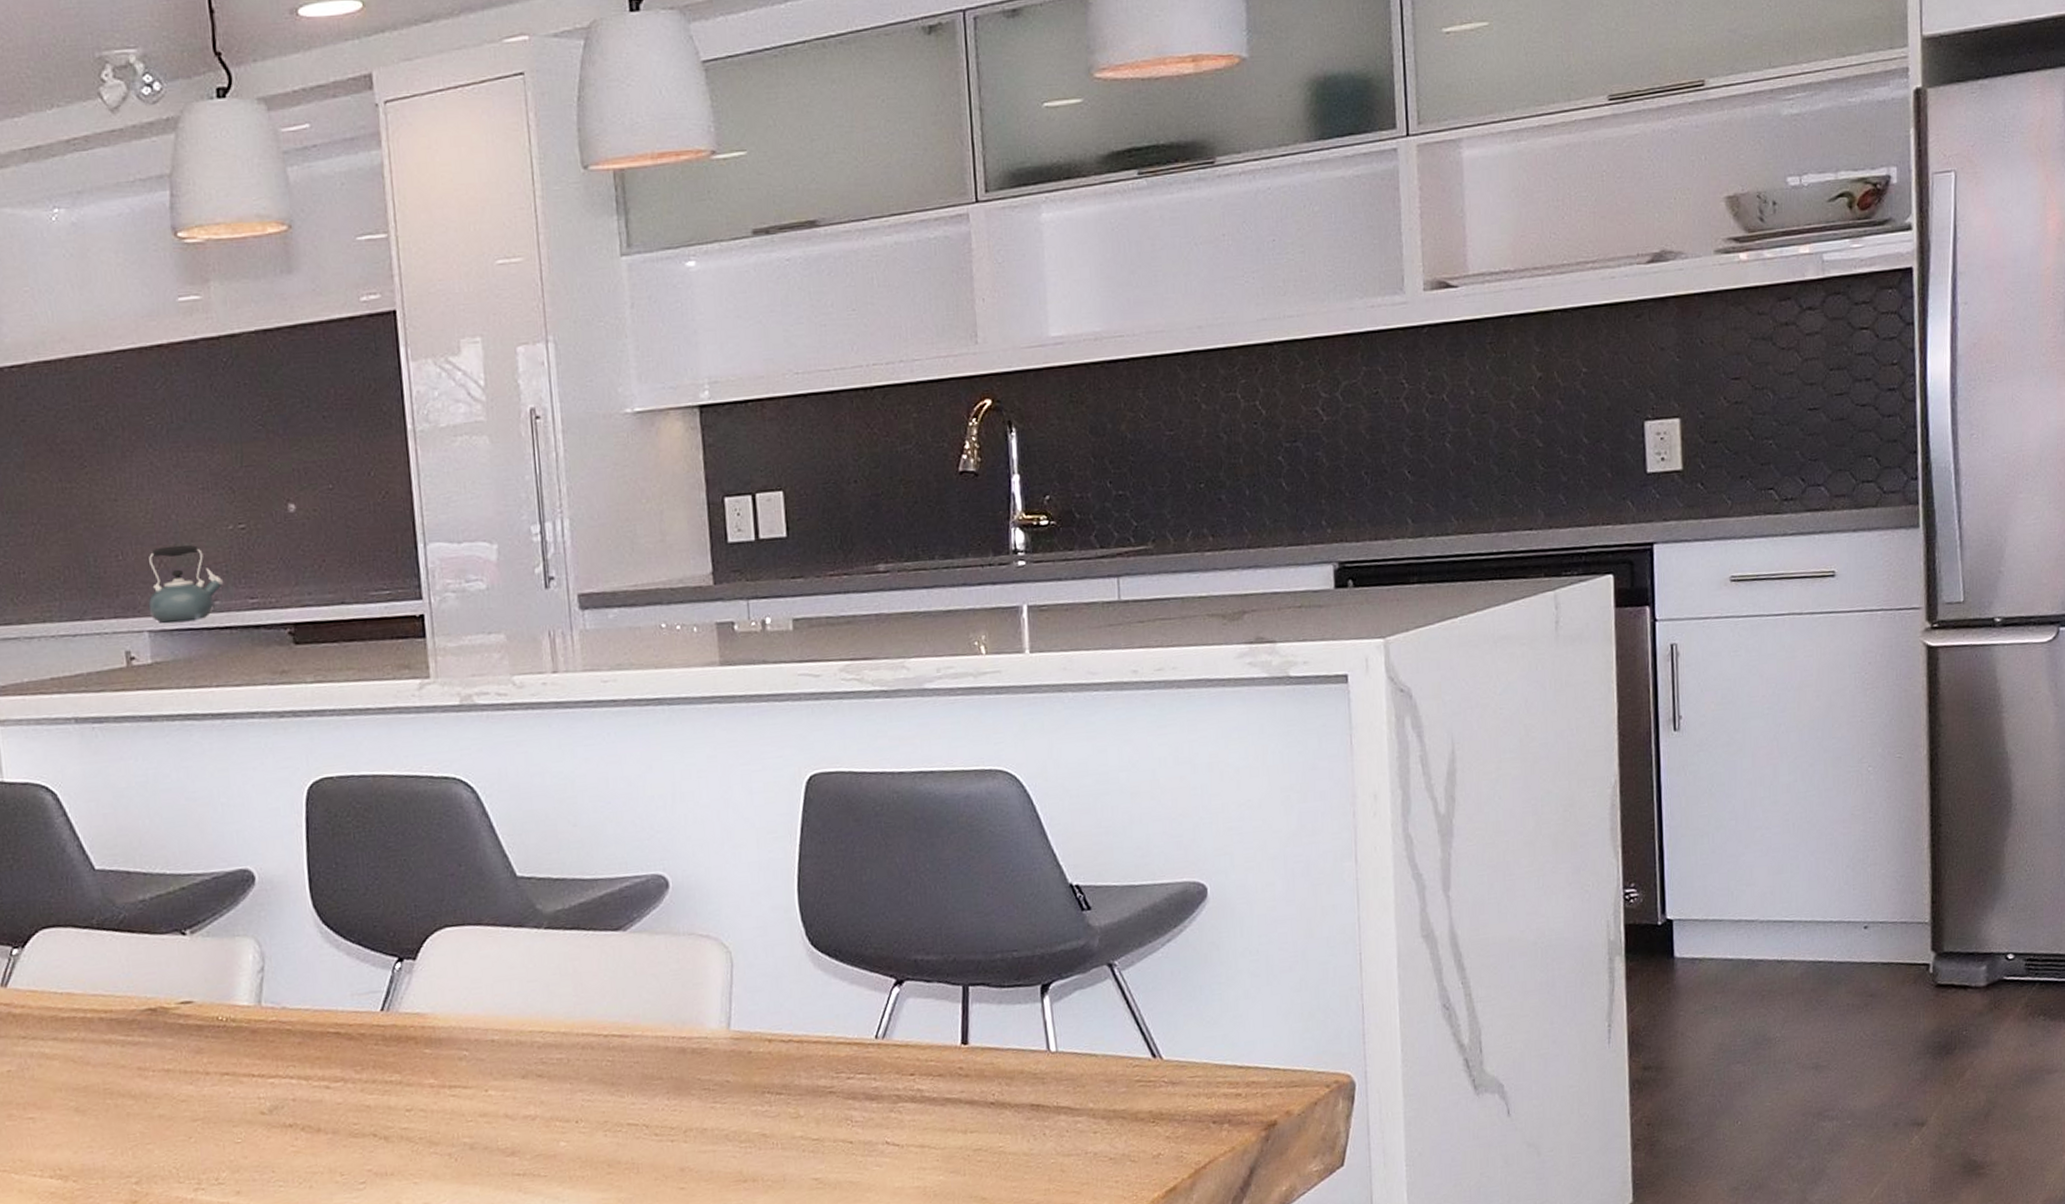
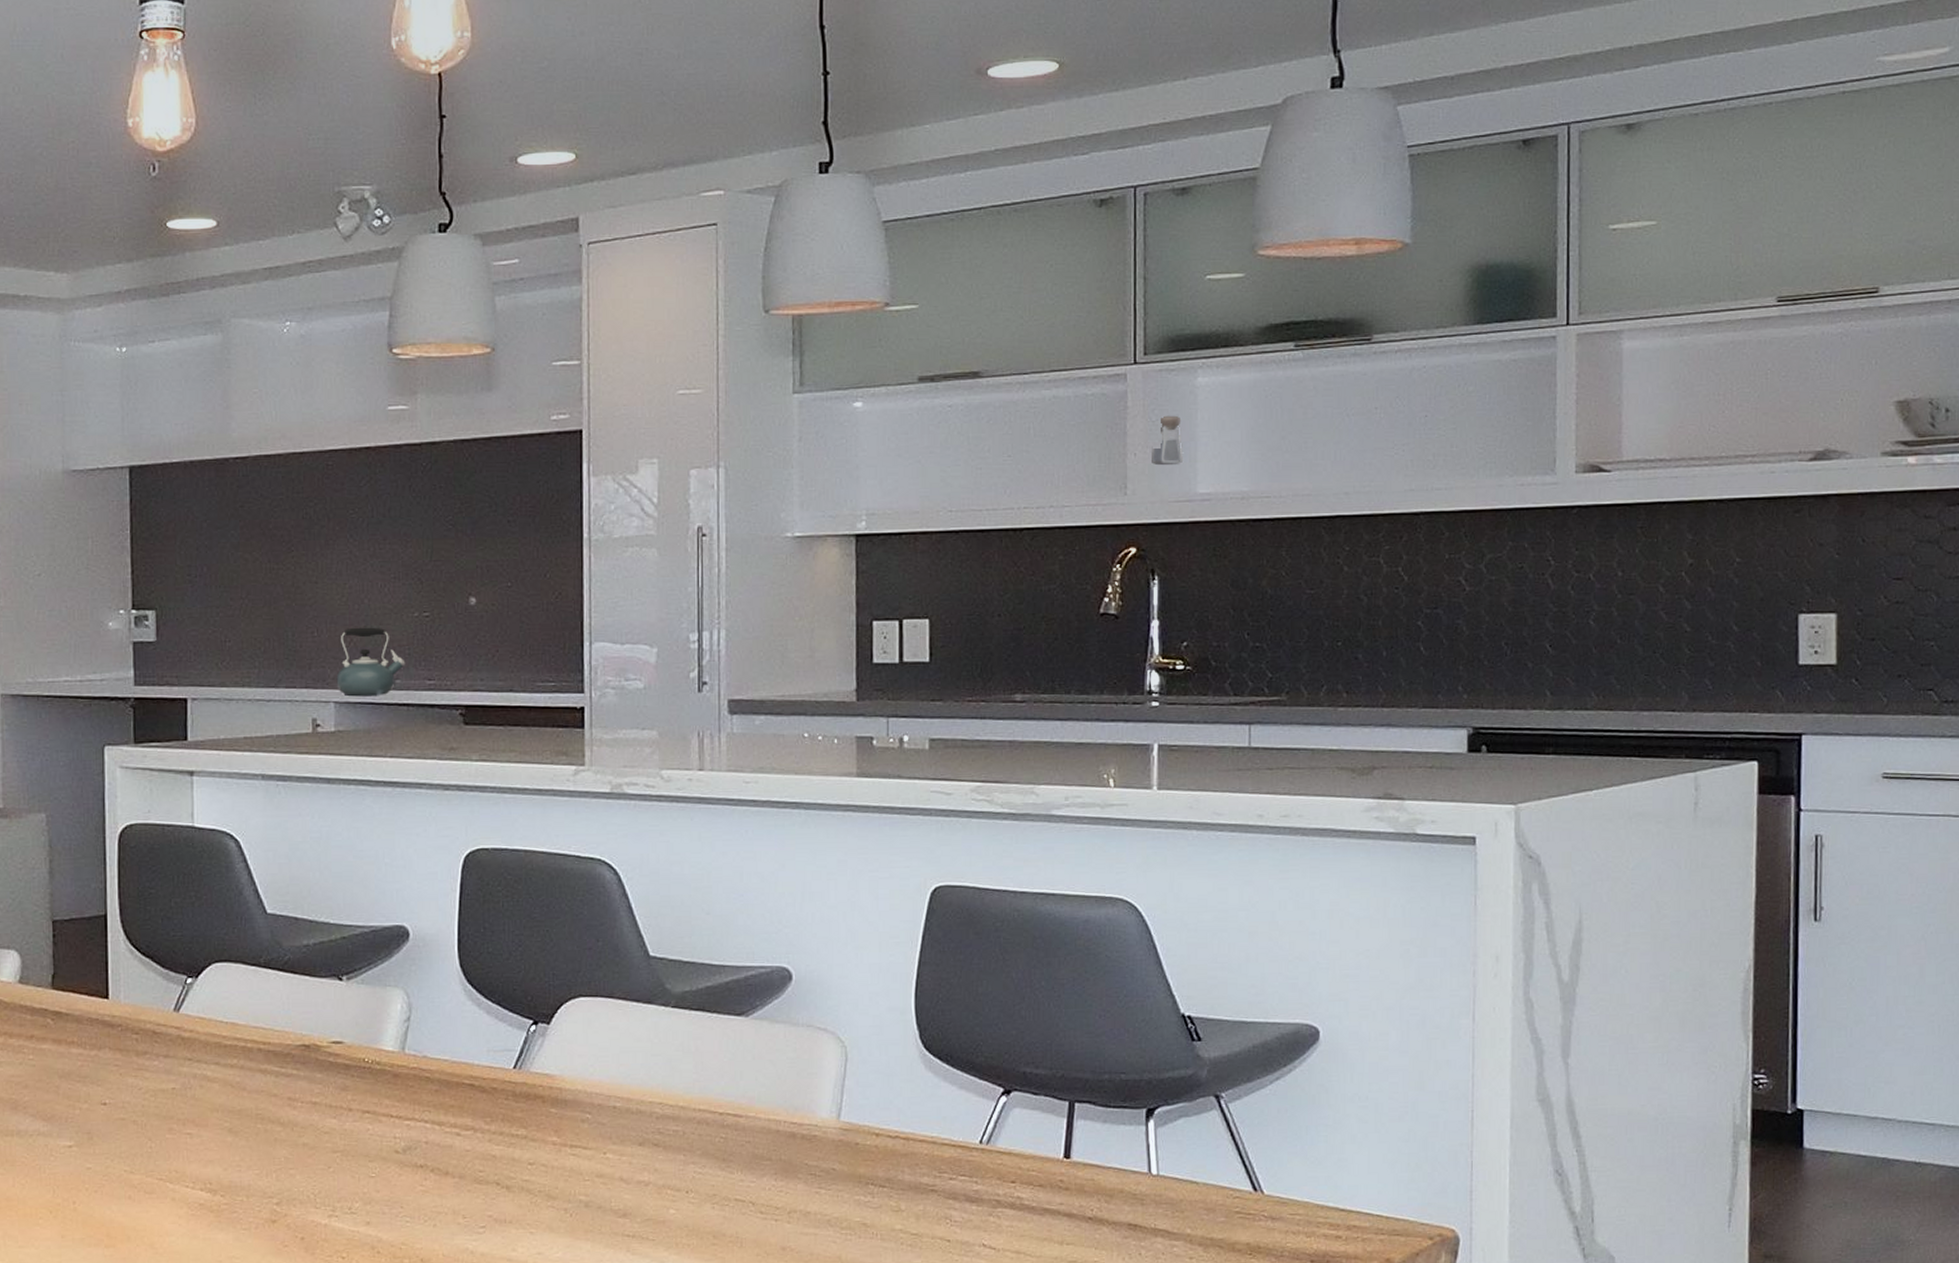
salt shaker: none [1000,255,1032,310] -> present [1152,415,1183,466]

